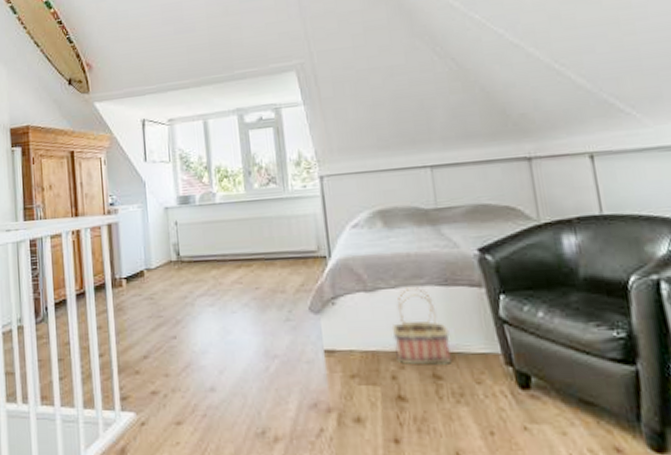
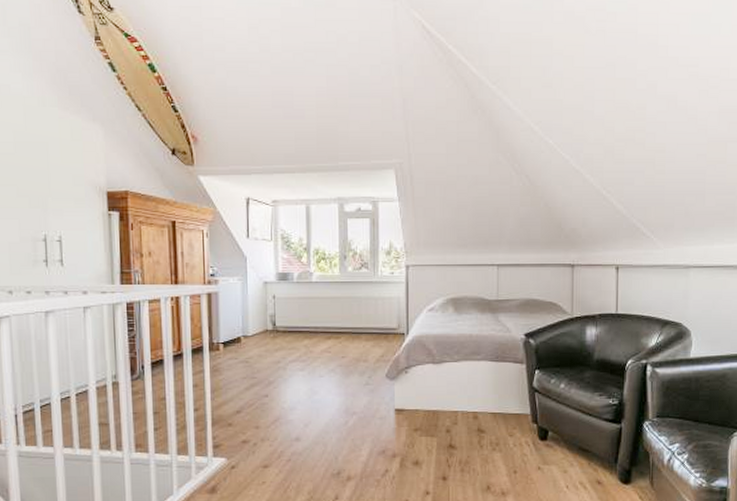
basket: present [391,287,452,365] -> none [451,362,494,422]

